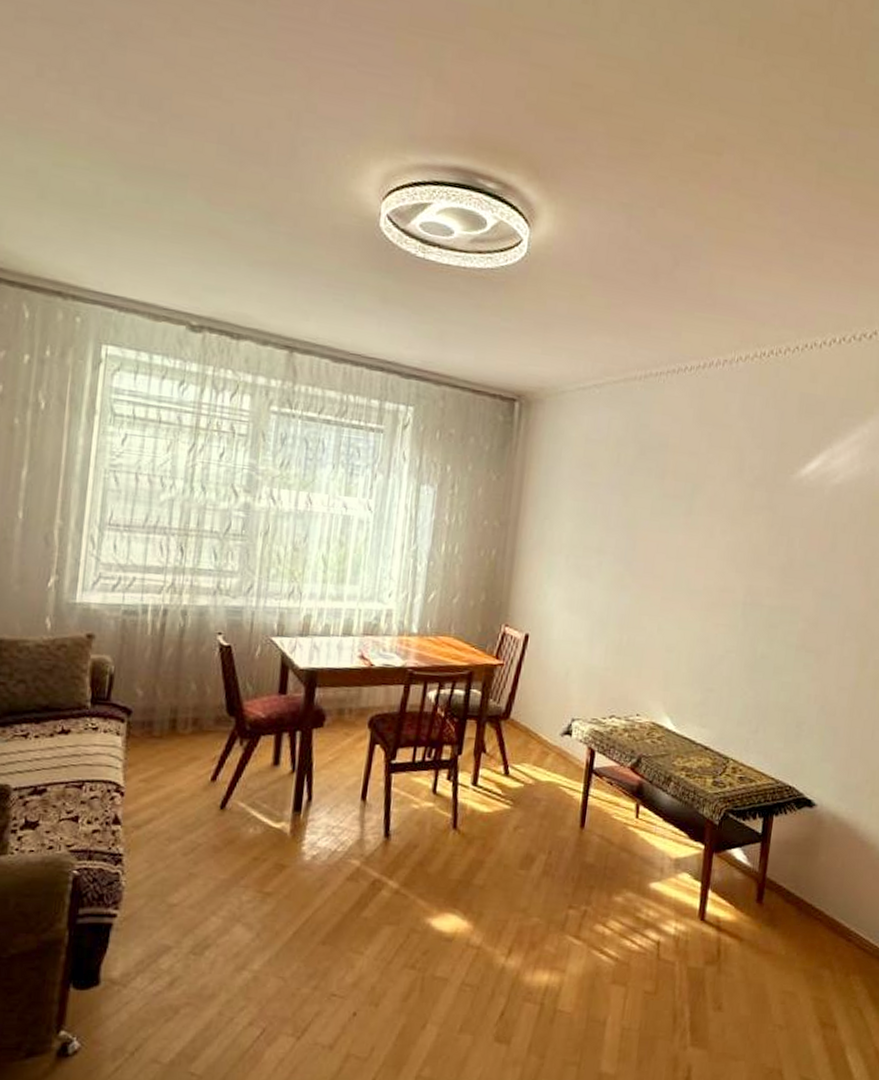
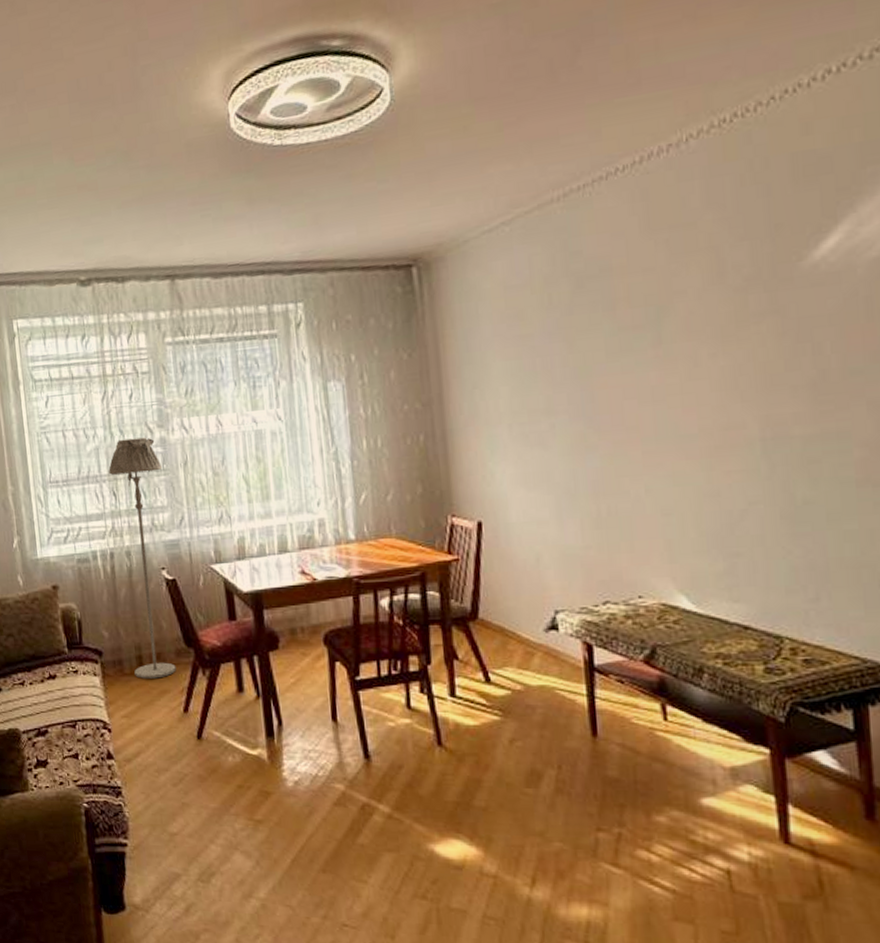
floor lamp: none [164,495,240,744] -> present [108,437,176,679]

